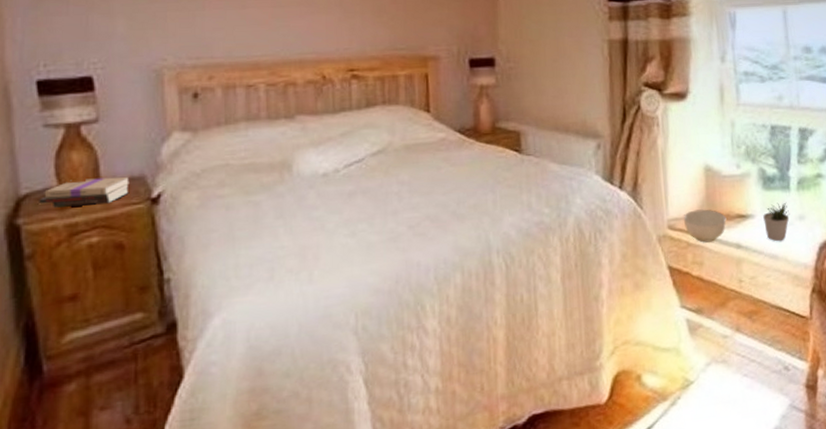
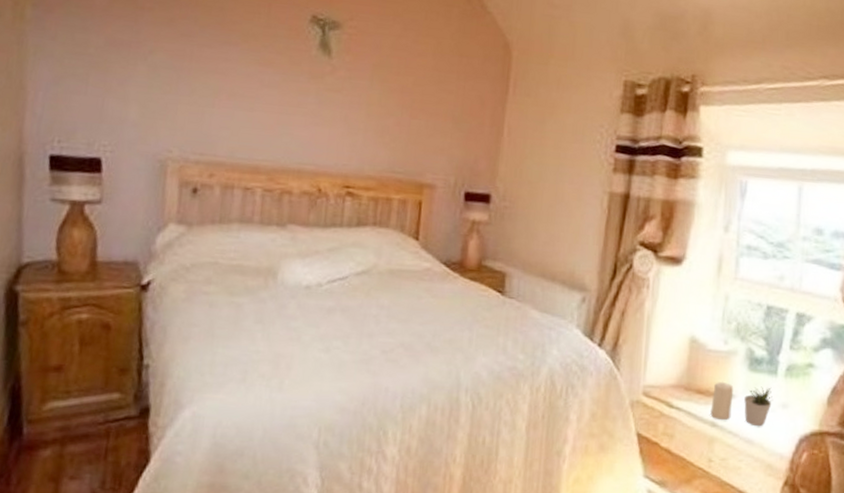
books: present [39,176,130,208] -> none [38,255,124,284]
bowl: present [683,209,727,243] -> none [660,380,705,416]
candle: none [733,203,754,241] -> present [710,381,734,421]

